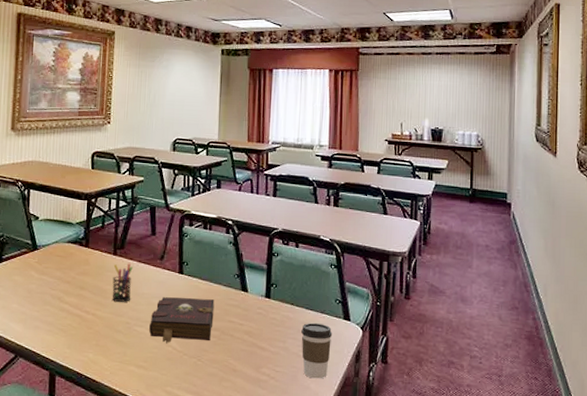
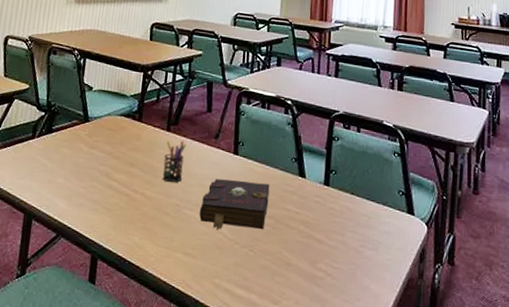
coffee cup: present [301,322,333,379] -> none [361,215,395,279]

